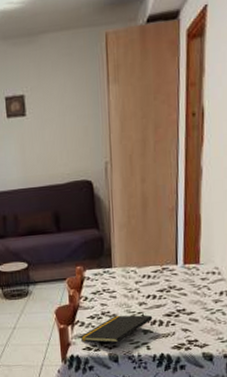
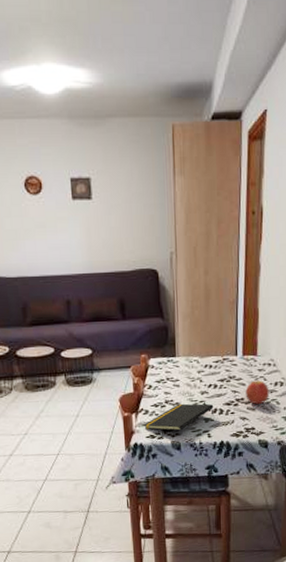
apple: none [187,290,214,316] -> present [245,380,270,405]

